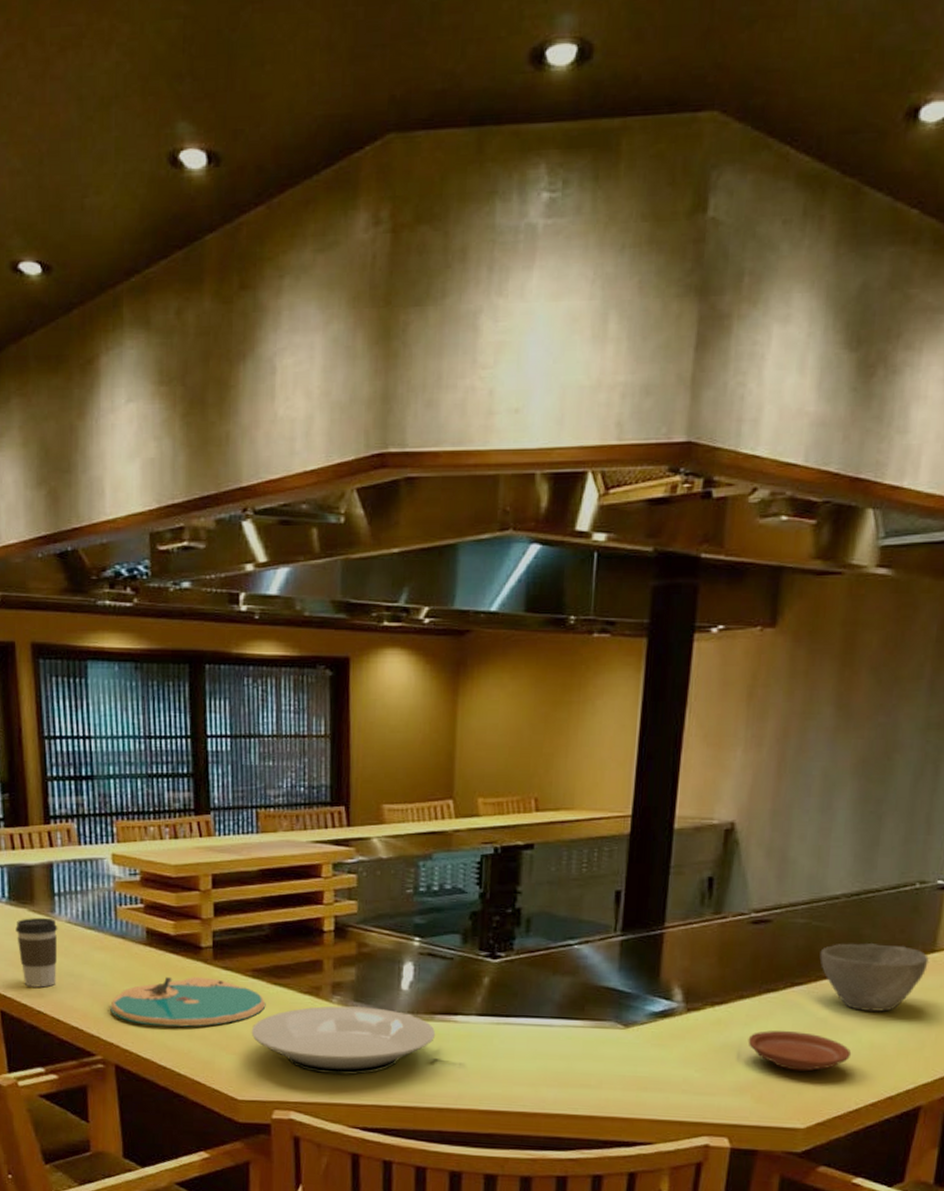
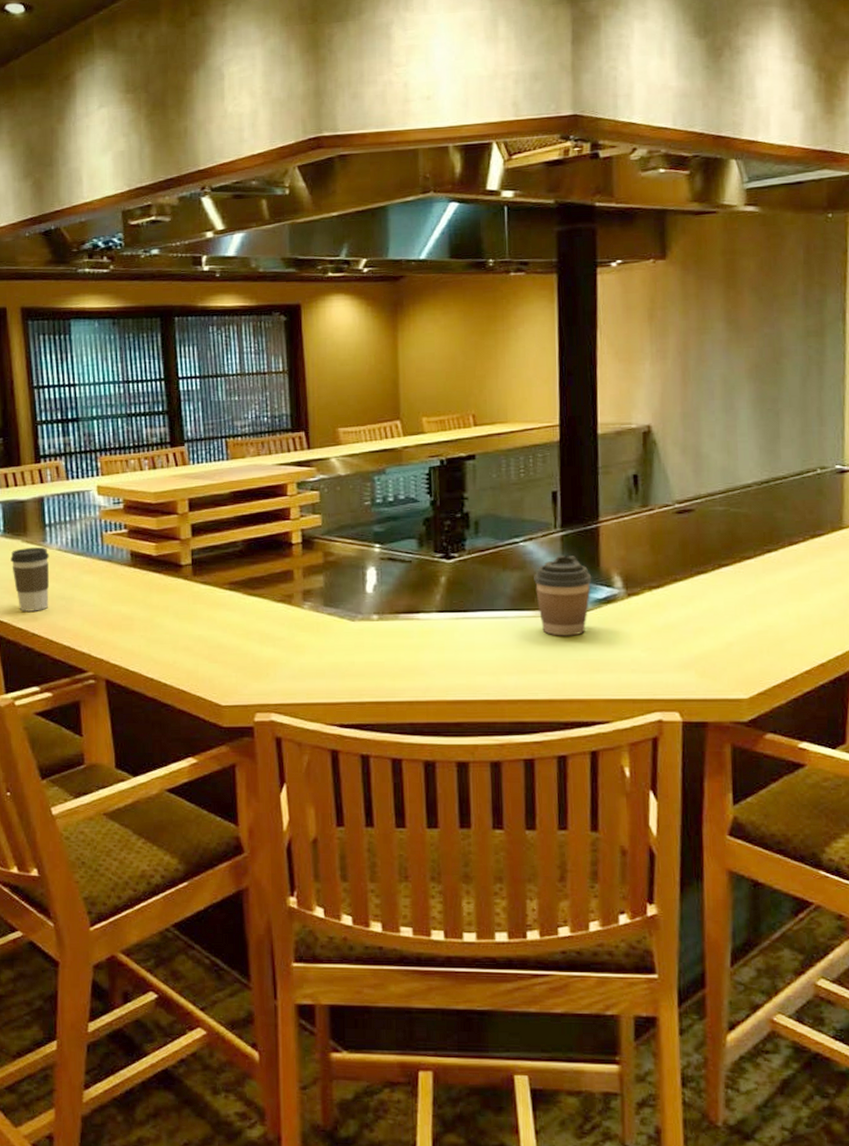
plate: present [110,977,266,1027] -> none [99,593,243,640]
plate: present [251,1006,436,1075] -> none [230,611,401,676]
coffee cup: none [586,961,650,1050] -> present [534,555,592,636]
plate: present [748,1030,852,1072] -> none [686,608,782,645]
bowl: present [820,943,929,1012] -> none [741,525,838,586]

